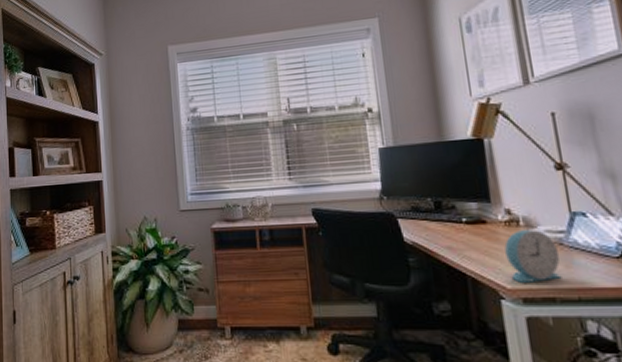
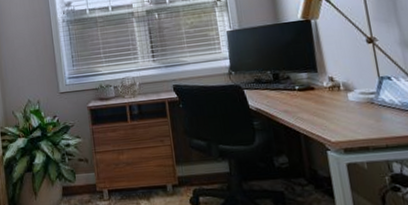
alarm clock: present [504,230,562,283] -> none [329,92,373,136]

